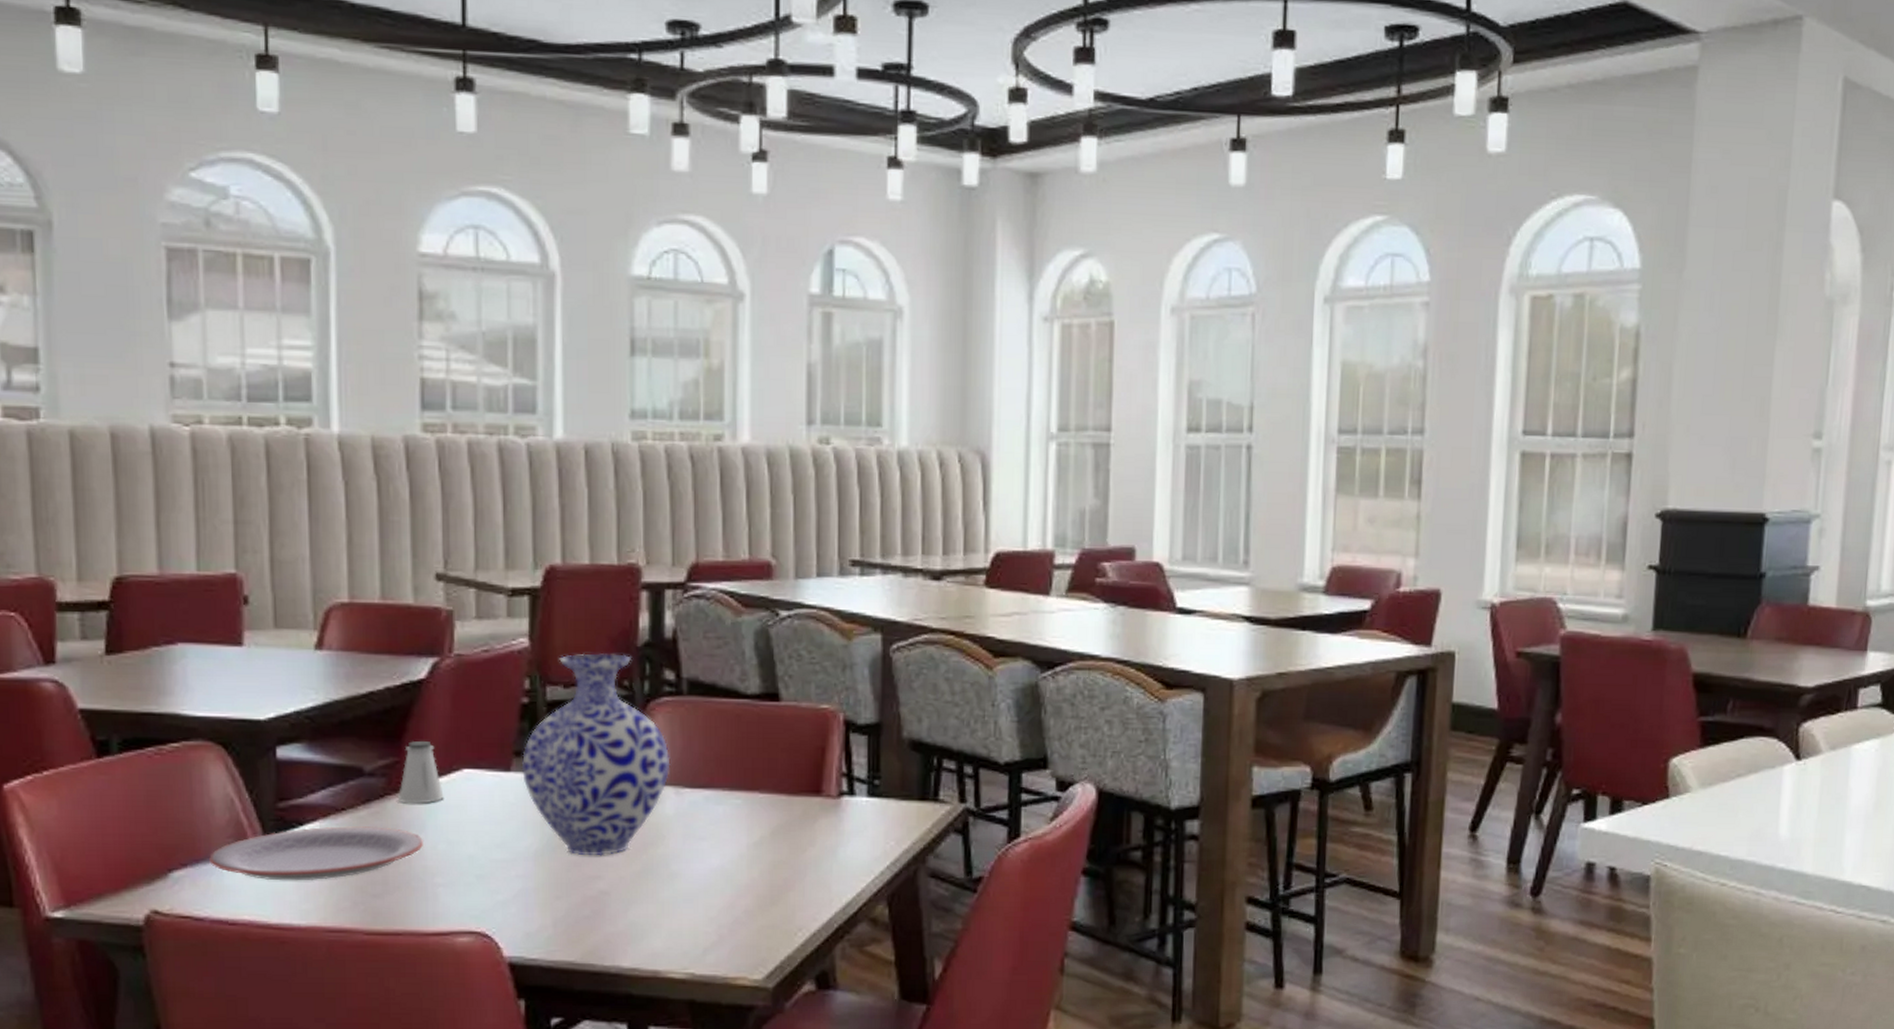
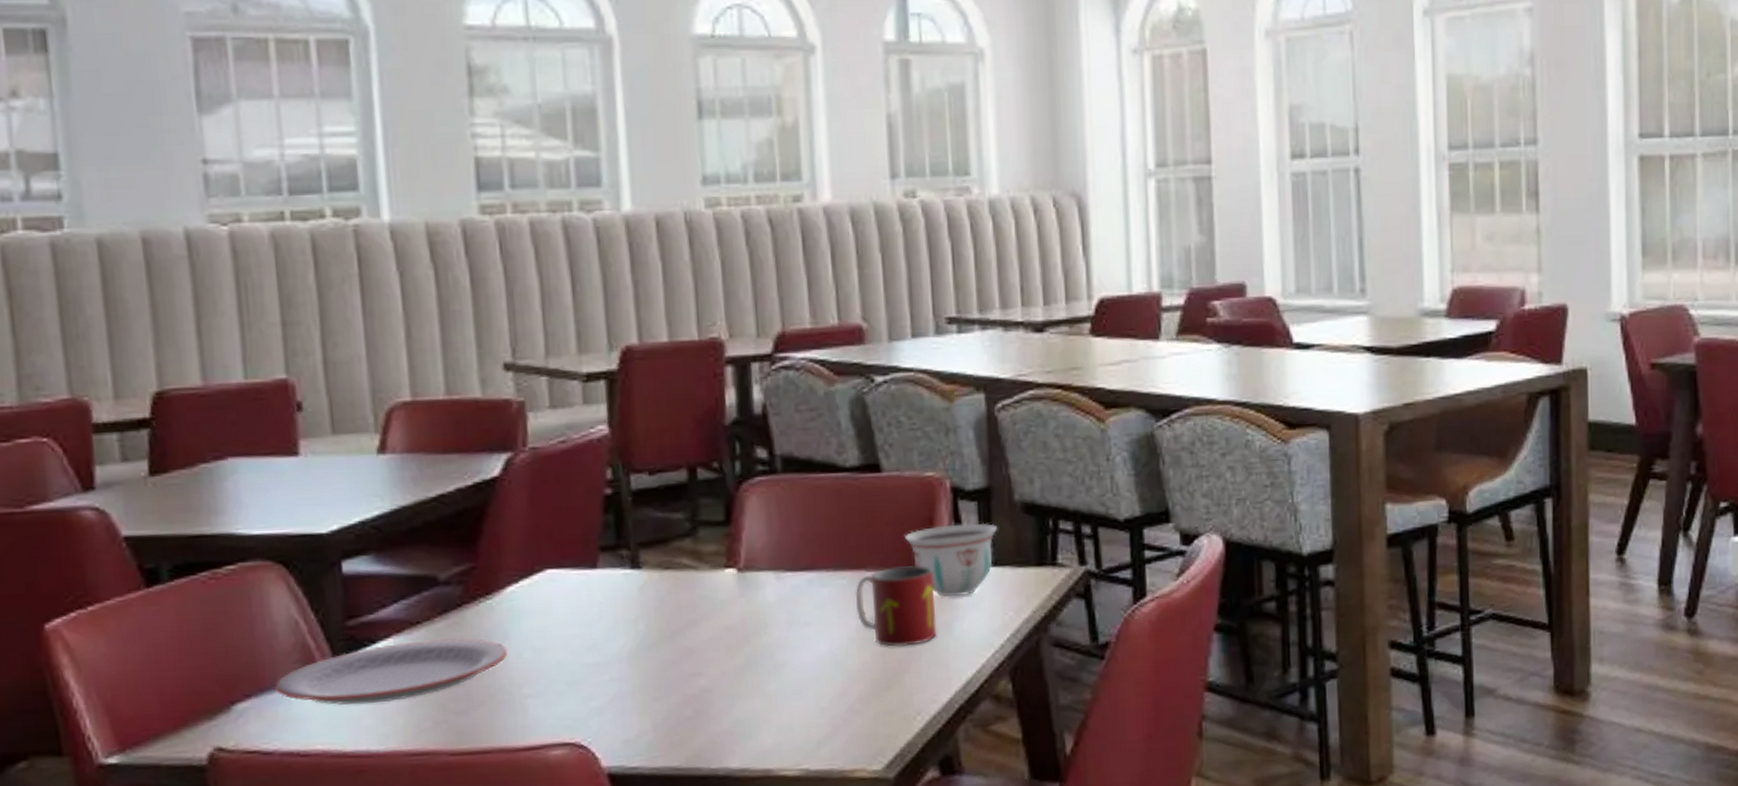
saltshaker: present [399,740,444,804] -> none [477,542,527,611]
vase: present [521,653,671,856] -> none [608,434,769,652]
mug: none [749,791,822,866] -> present [856,566,937,647]
bowl: none [798,755,884,824] -> present [905,522,997,597]

